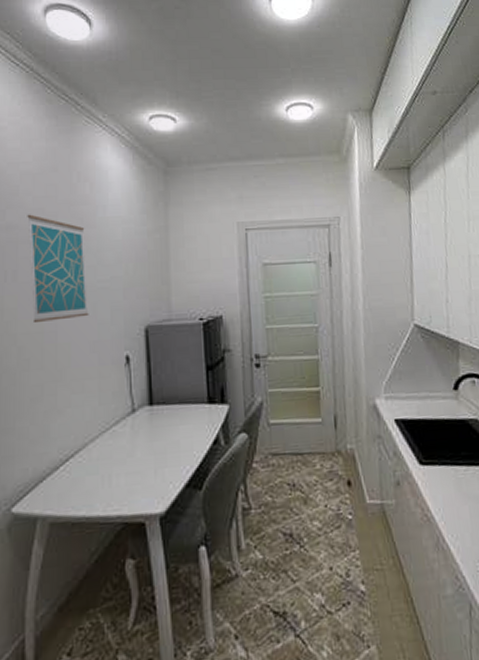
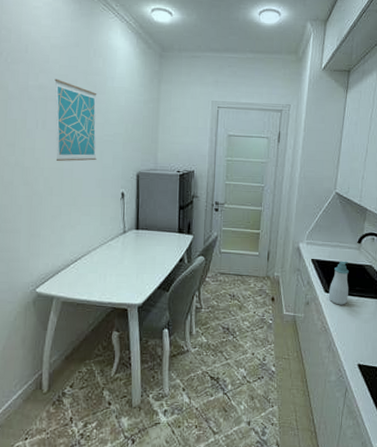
soap bottle: none [424,416,453,481] -> present [328,261,349,305]

